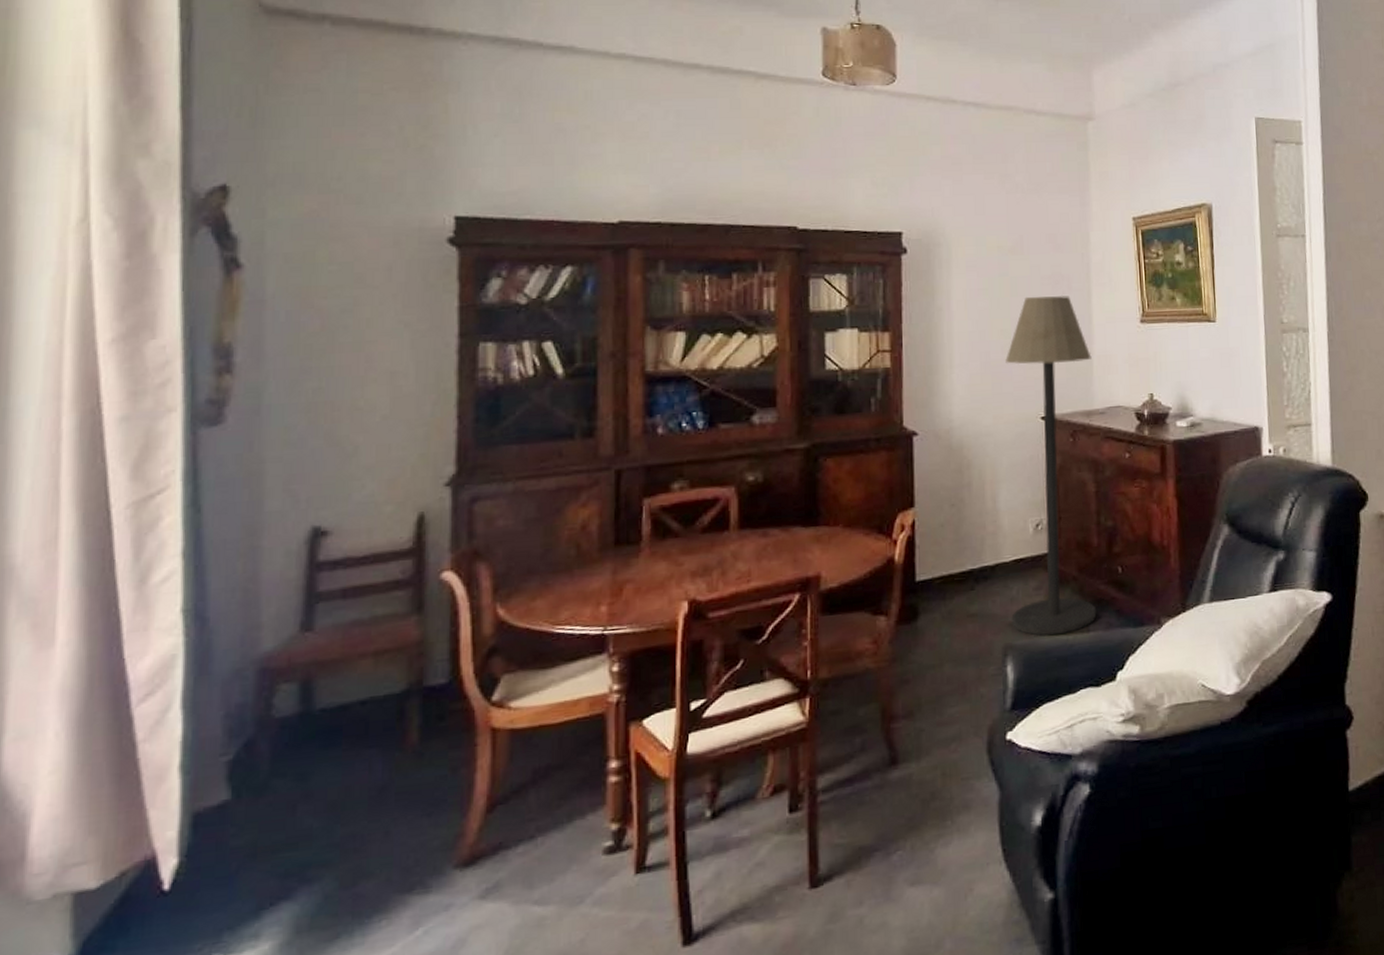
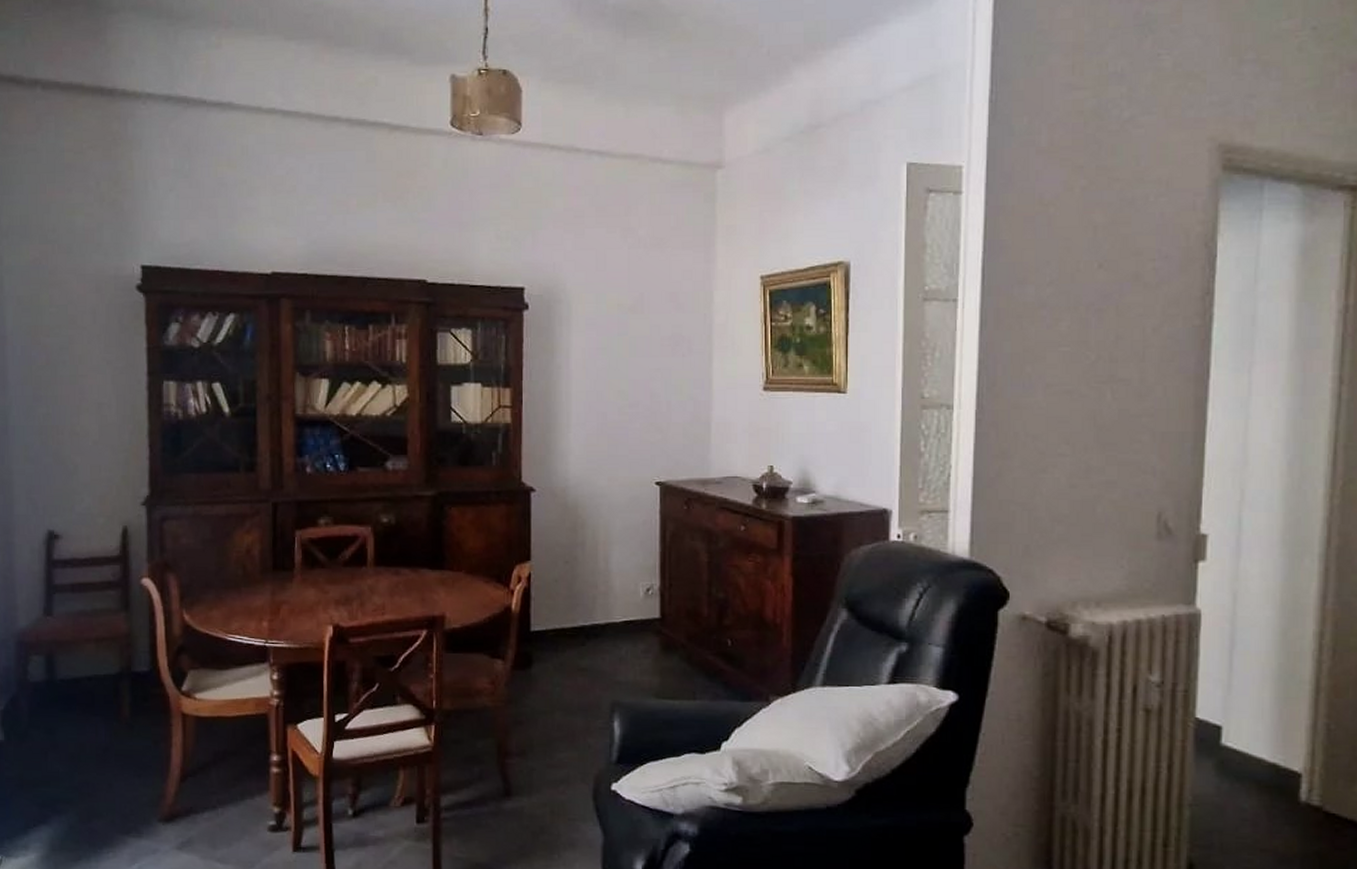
floor lamp: present [1005,296,1097,636] -> none [619,357,710,699]

